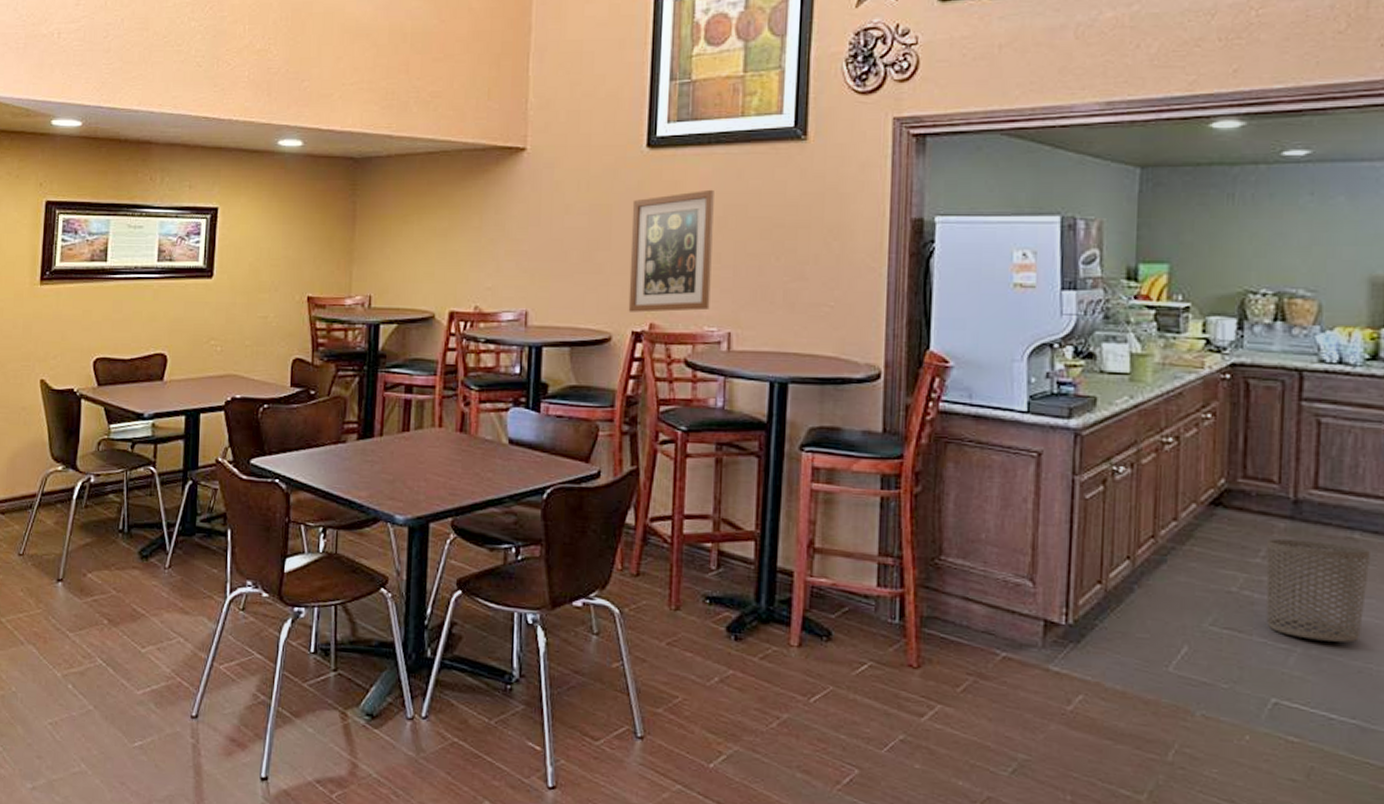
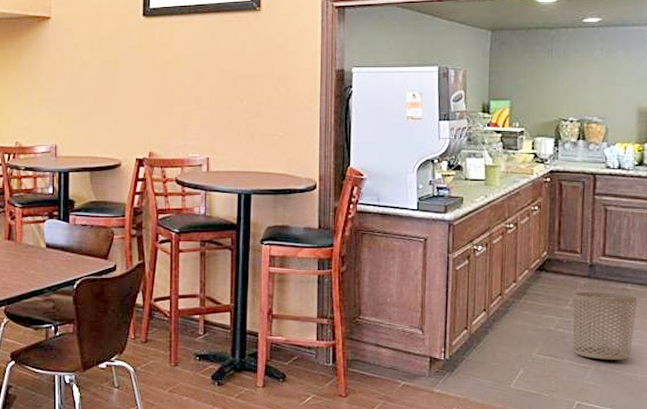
wall art: present [628,189,714,313] -> none [133,48,194,144]

